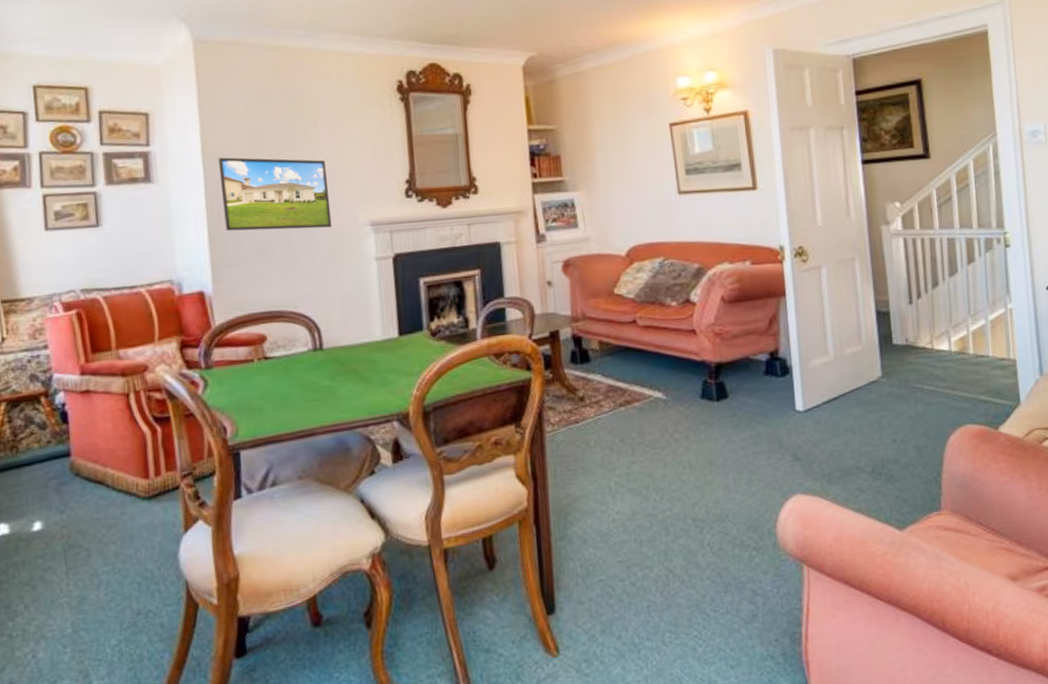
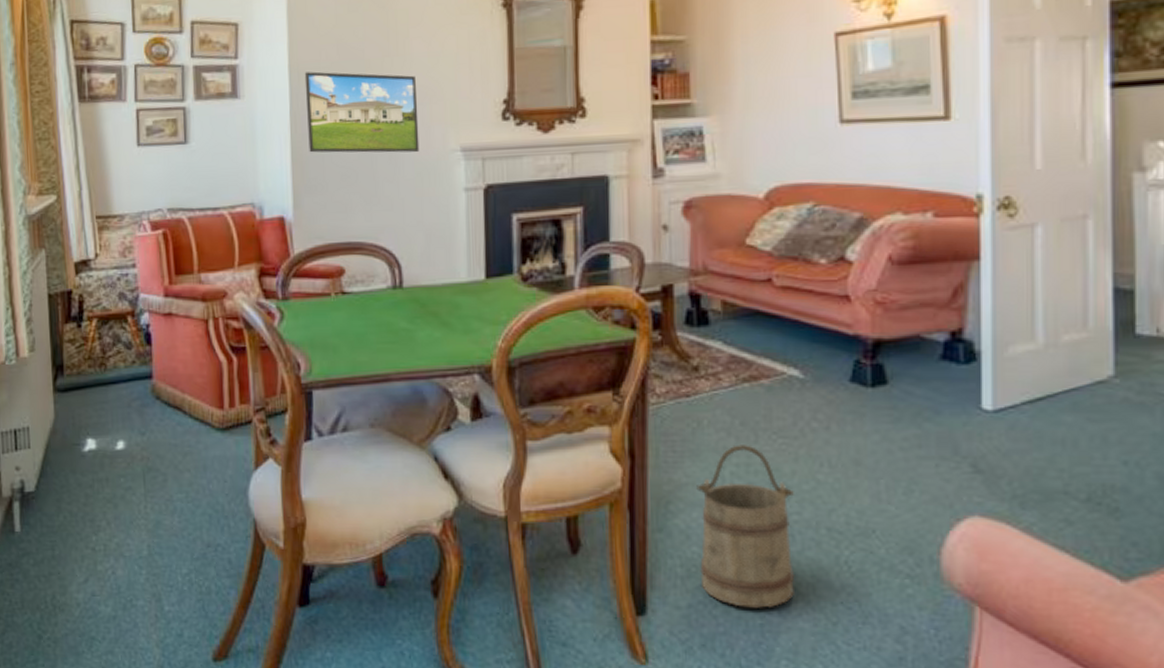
bucket: none [589,458,671,594] -> present [696,445,795,608]

